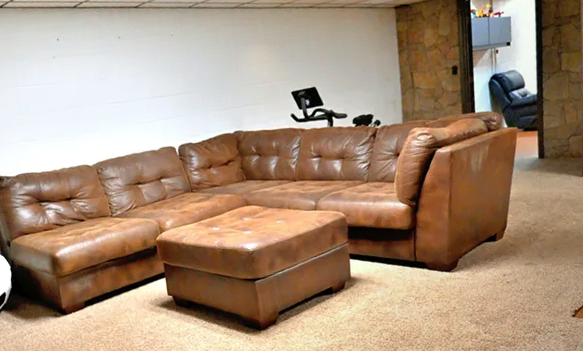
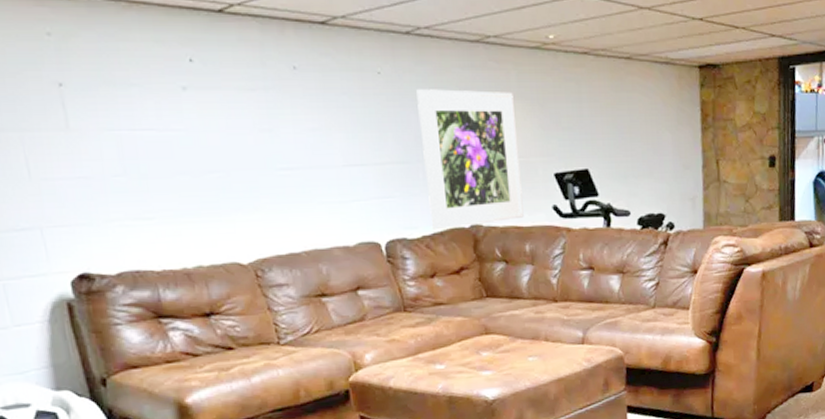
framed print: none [196,39,271,136] -> present [416,89,524,230]

